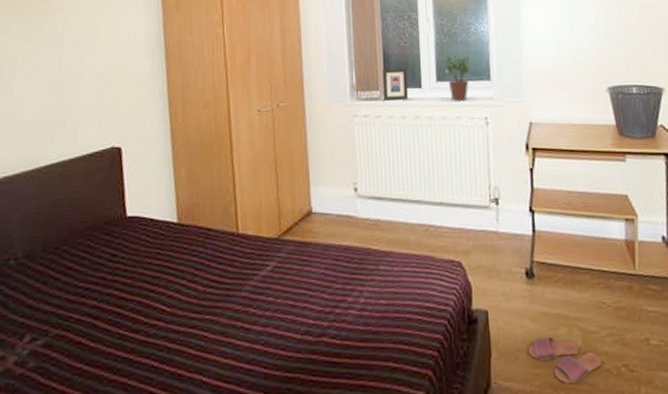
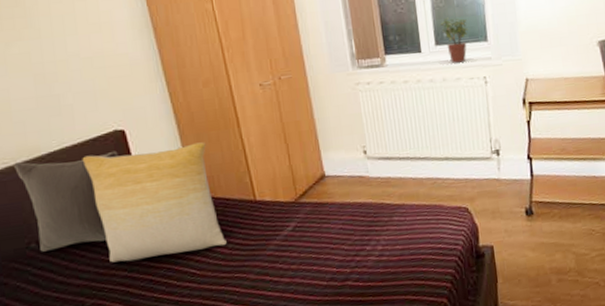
pillow: none [11,168,111,270] -> present [14,150,118,252]
pillow: none [76,166,202,290] -> present [82,142,227,263]
picture frame: present [382,68,409,101] -> none [381,34,410,67]
slippers: present [527,336,602,385] -> none [529,261,592,297]

